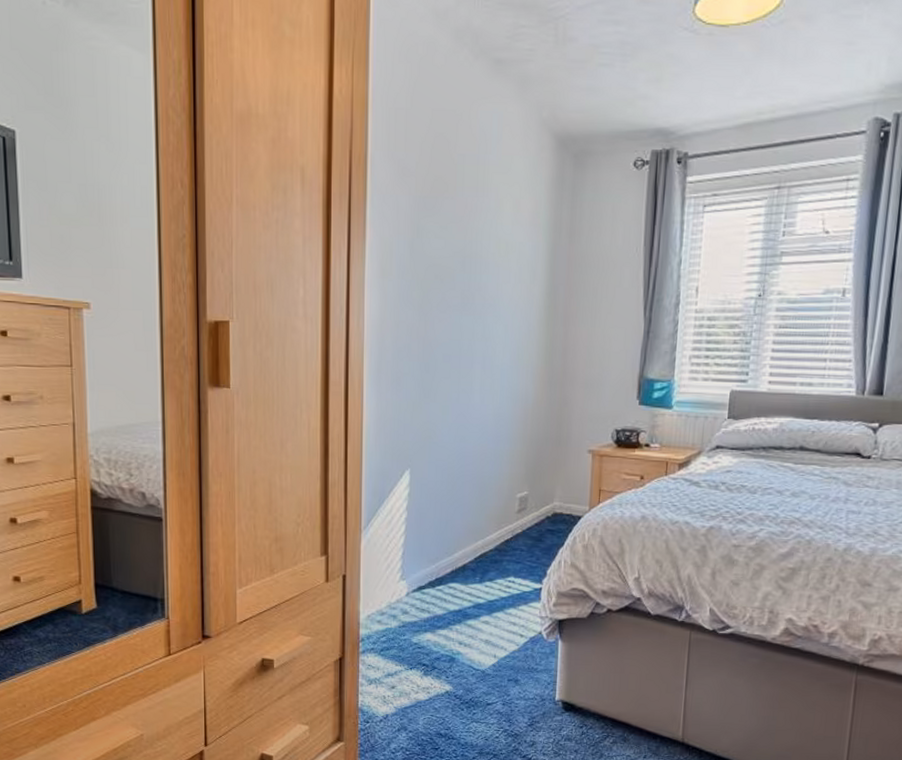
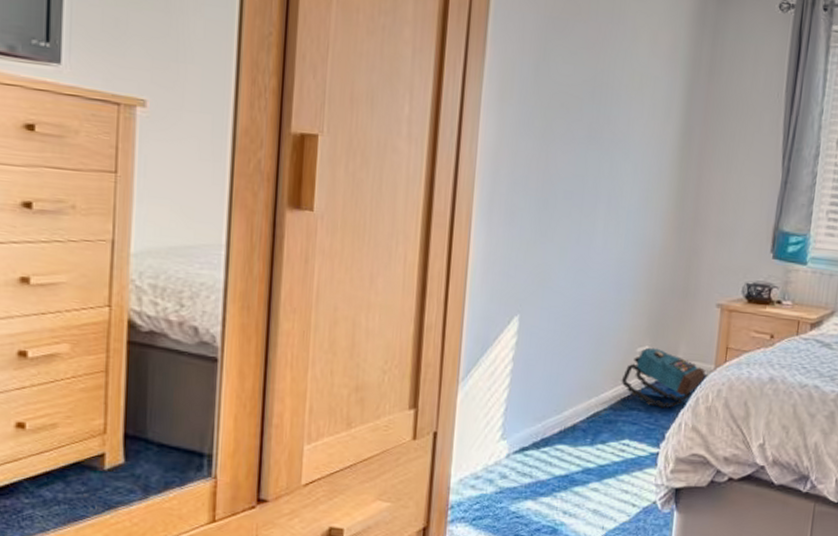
backpack: none [504,493,581,548] -> present [621,347,706,409]

